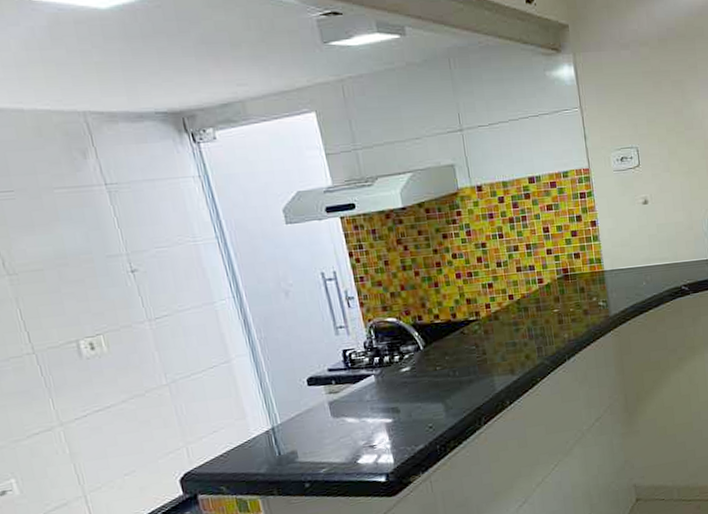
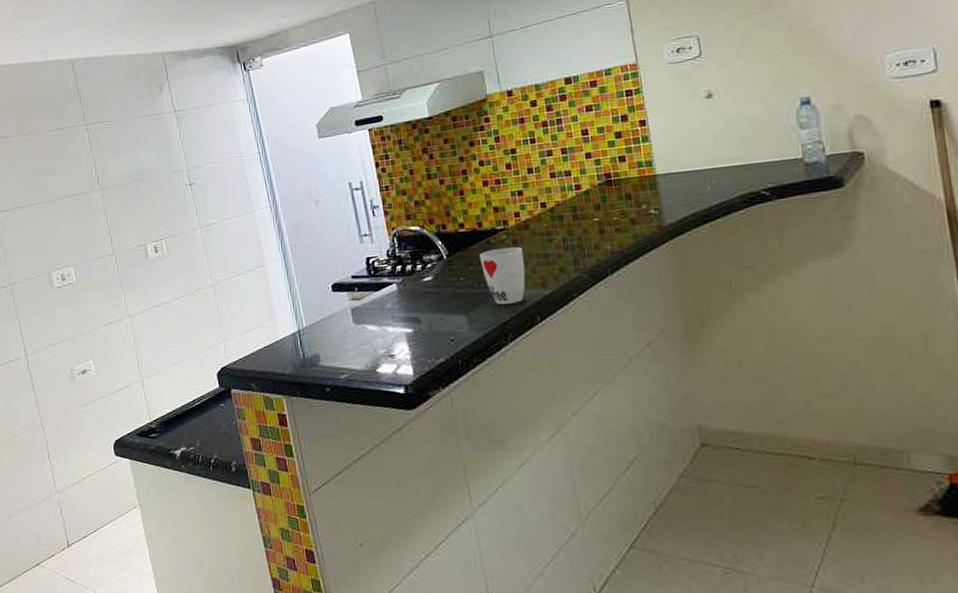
cup: none [454,336,496,391] -> present [479,246,526,305]

